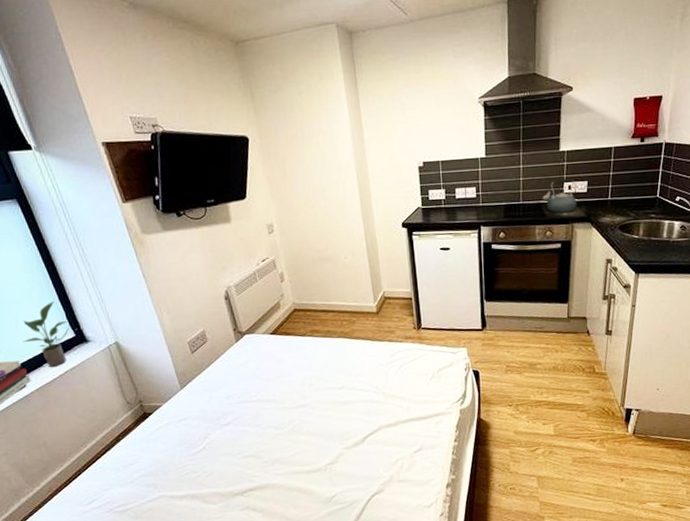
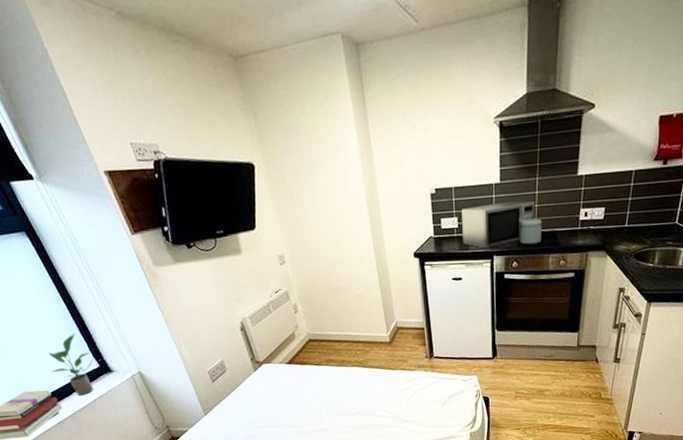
microwave: none [448,174,521,219] -> present [461,200,536,249]
jar: none [505,191,528,216] -> present [519,218,542,245]
kettle: present [542,178,577,214] -> none [557,205,593,242]

